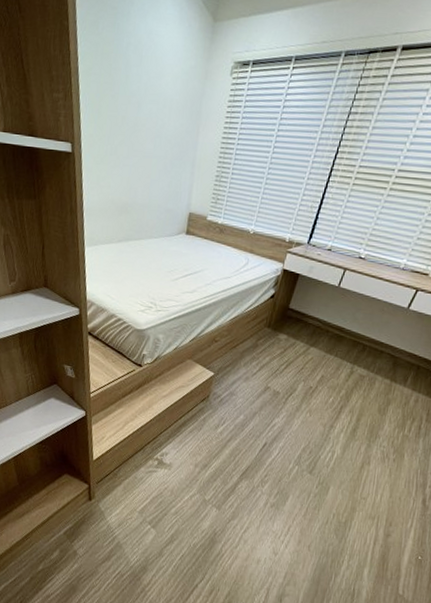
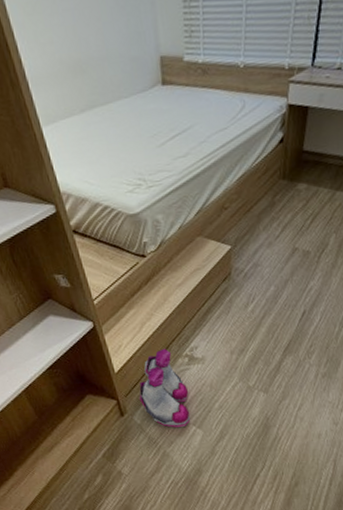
boots: none [108,448,152,523] -> present [139,348,191,428]

